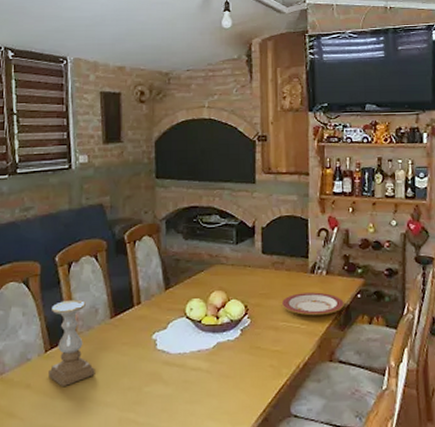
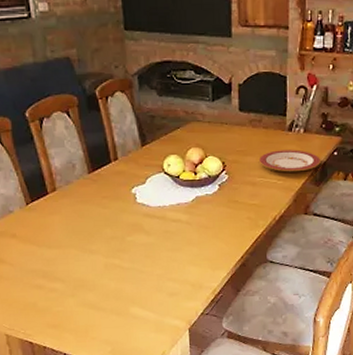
candle holder: present [48,299,95,388] -> none [28,155,78,237]

